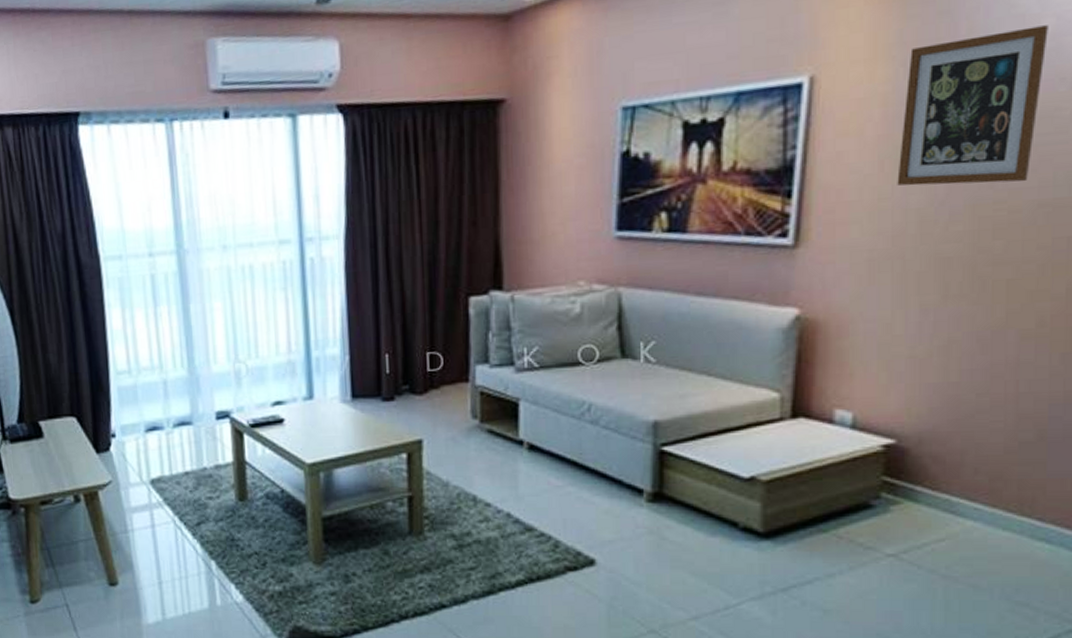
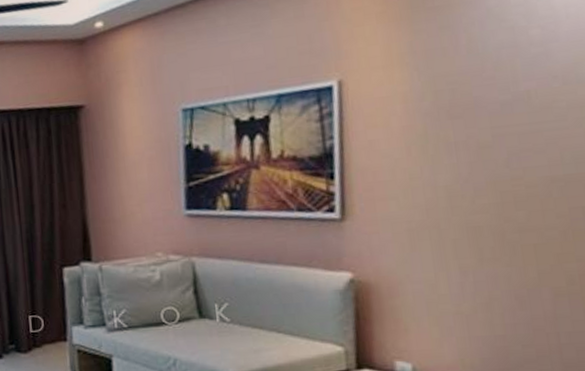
wall art: present [897,25,1048,186] -> none [420,35,539,167]

